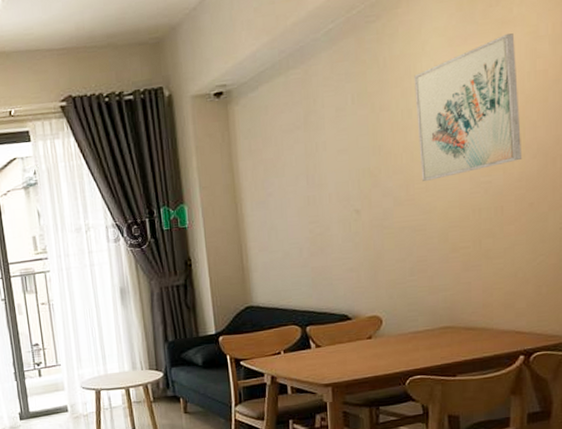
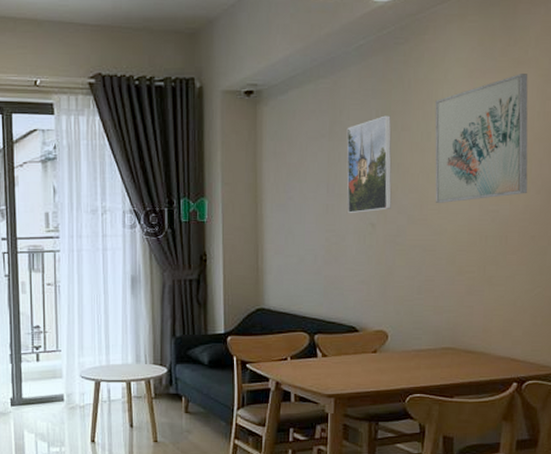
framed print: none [322,97,375,202] -> present [346,115,392,213]

